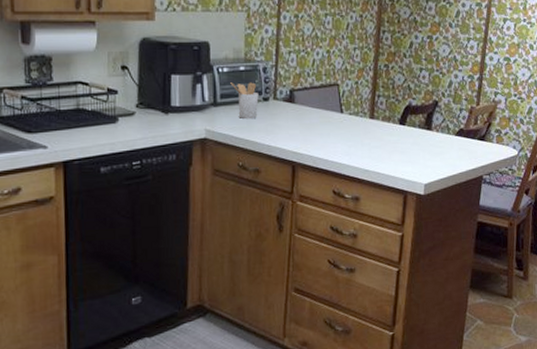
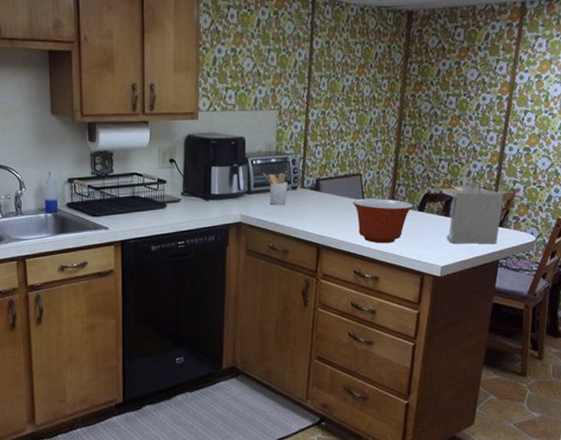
mixing bowl: none [329,111,395,160] -> present [352,199,414,244]
architectural model: none [423,85,486,160] -> present [442,174,504,245]

